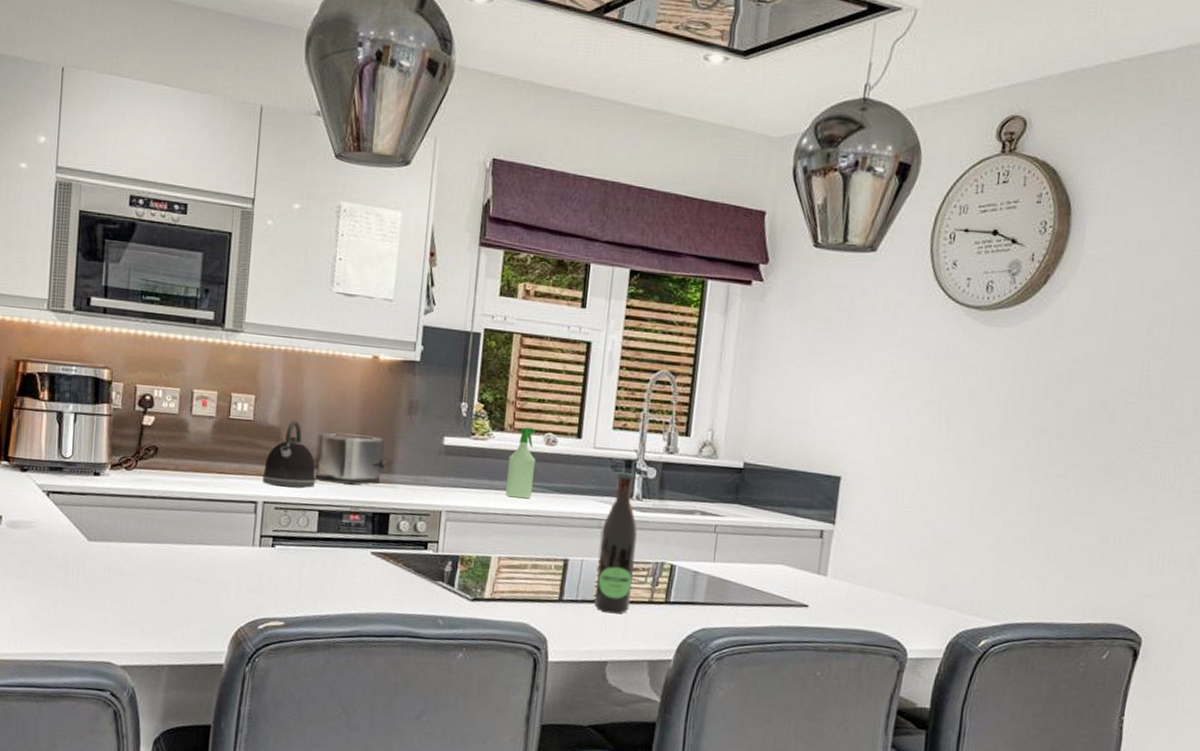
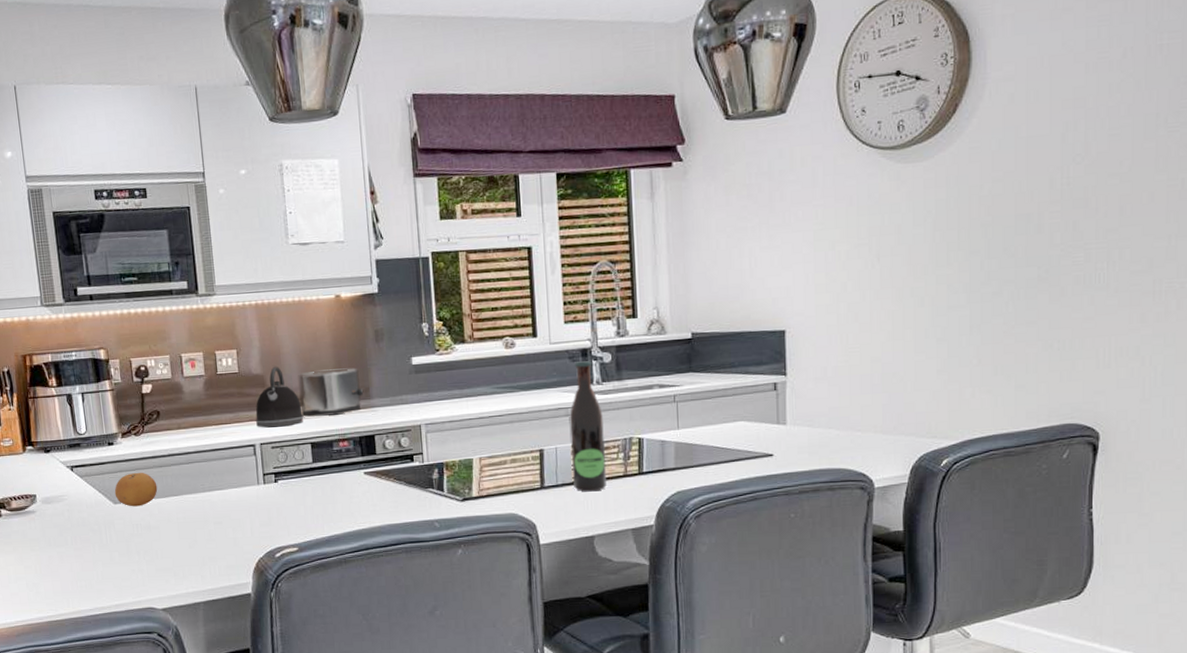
fruit: none [91,510,141,548] -> present [114,472,158,507]
spray bottle: present [505,427,536,499] -> none [473,335,500,402]

